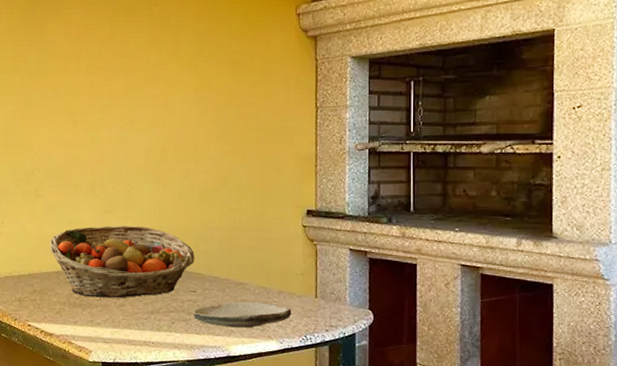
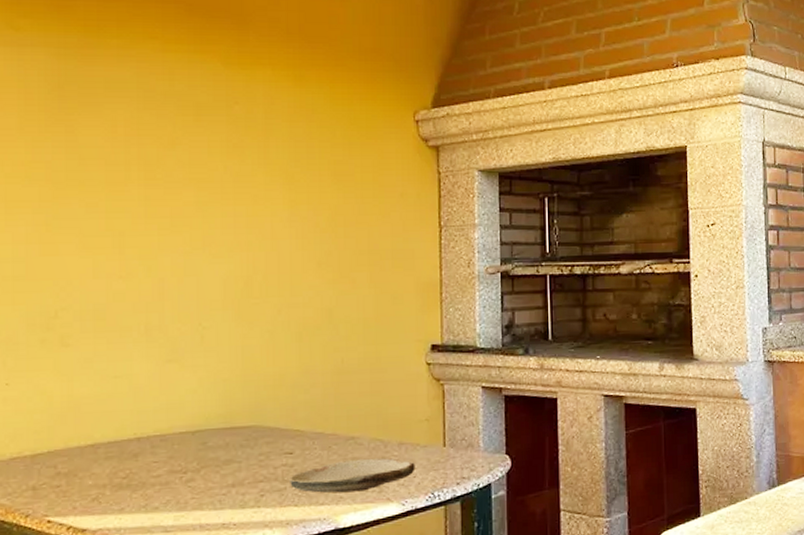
fruit basket: present [50,225,195,298] -> none [82,376,292,474]

